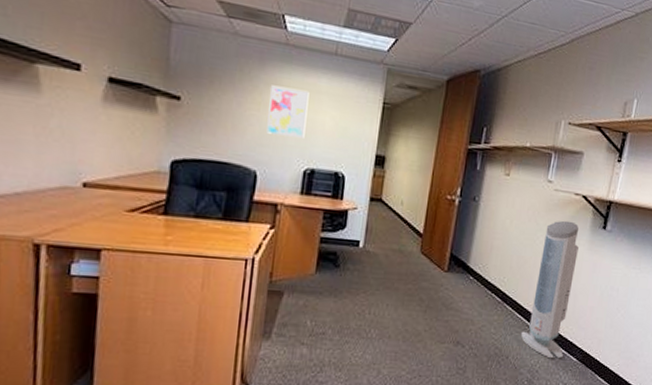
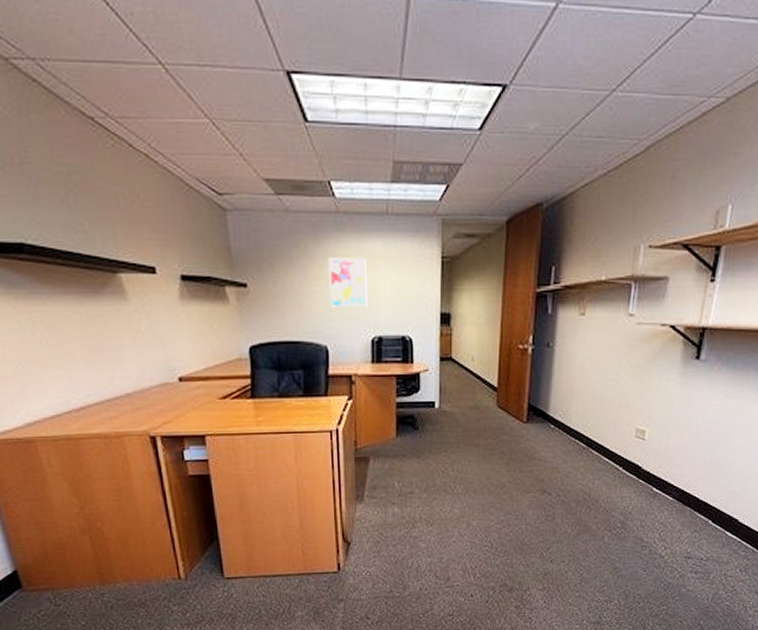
air purifier: present [520,220,579,359] -> none [609,355,669,500]

